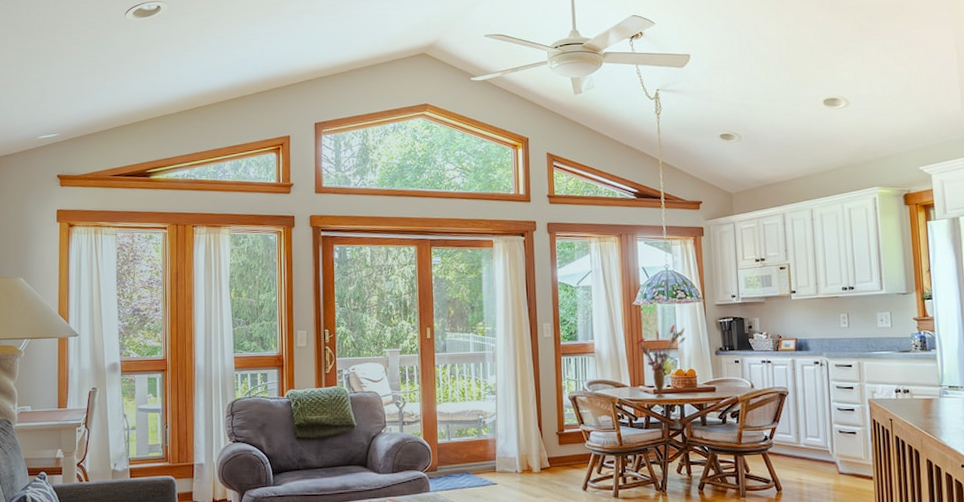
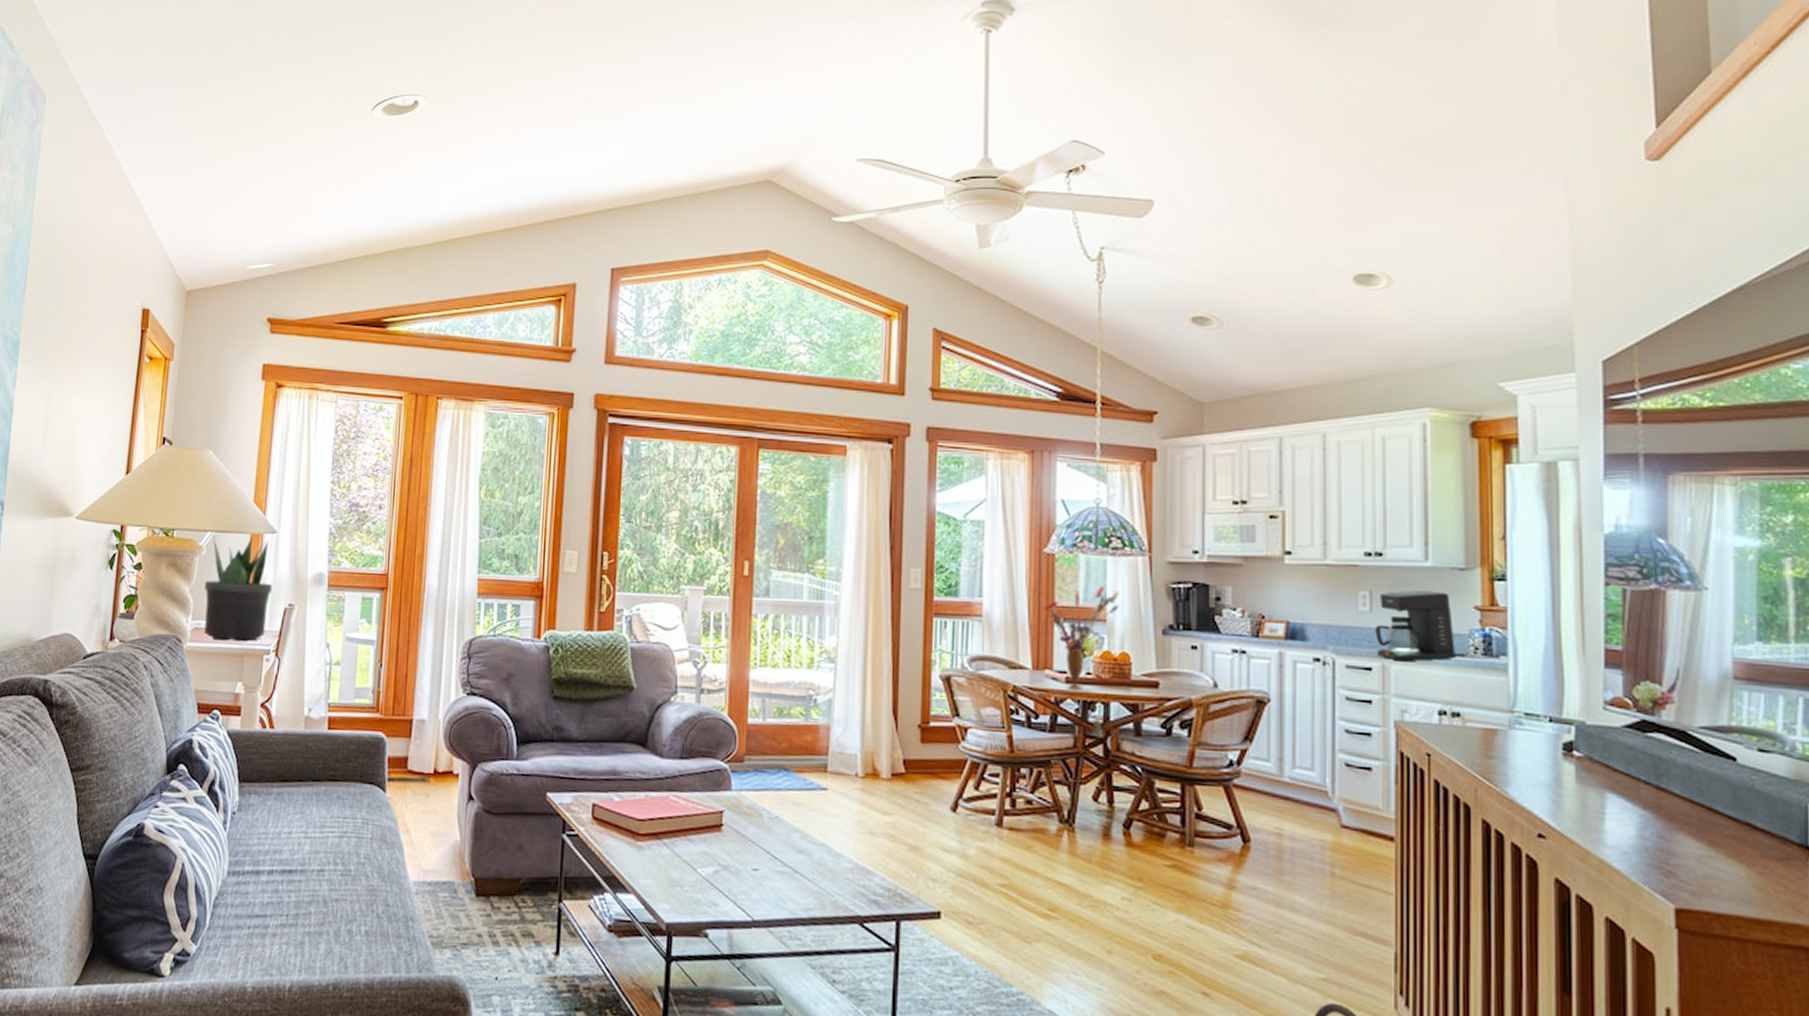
planter: none [26,340,78,419] -> present [204,534,272,641]
coffee maker: none [852,310,905,359] -> present [1375,590,1457,662]

